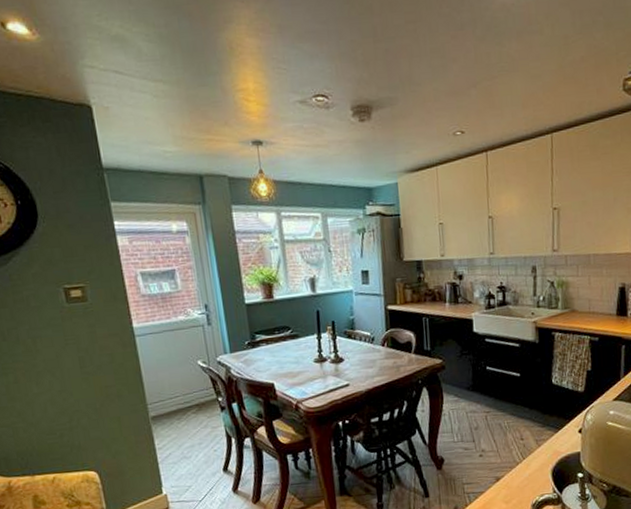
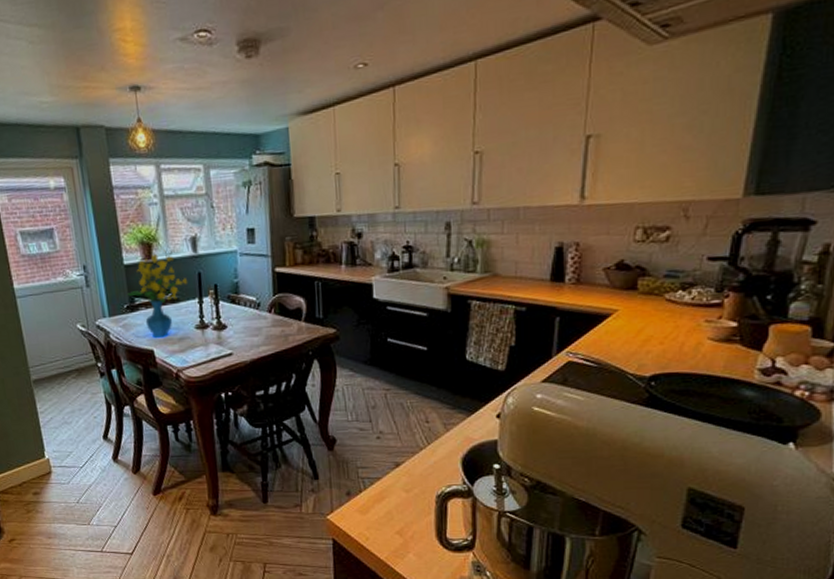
bouquet: none [248,289,307,372] -> present [126,249,188,339]

